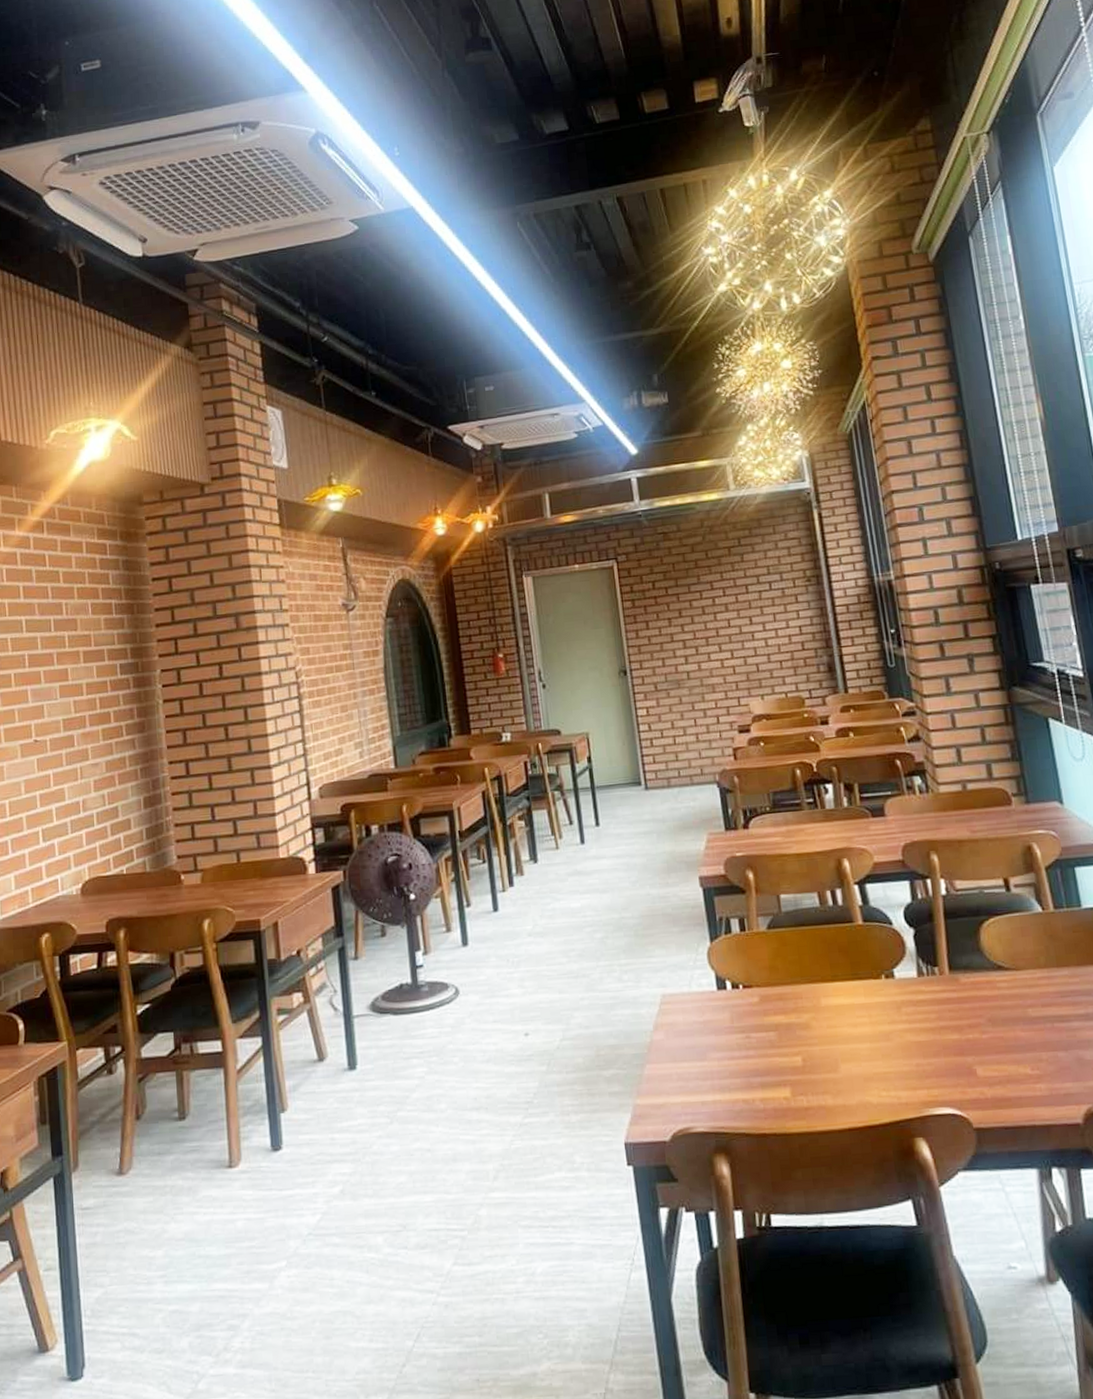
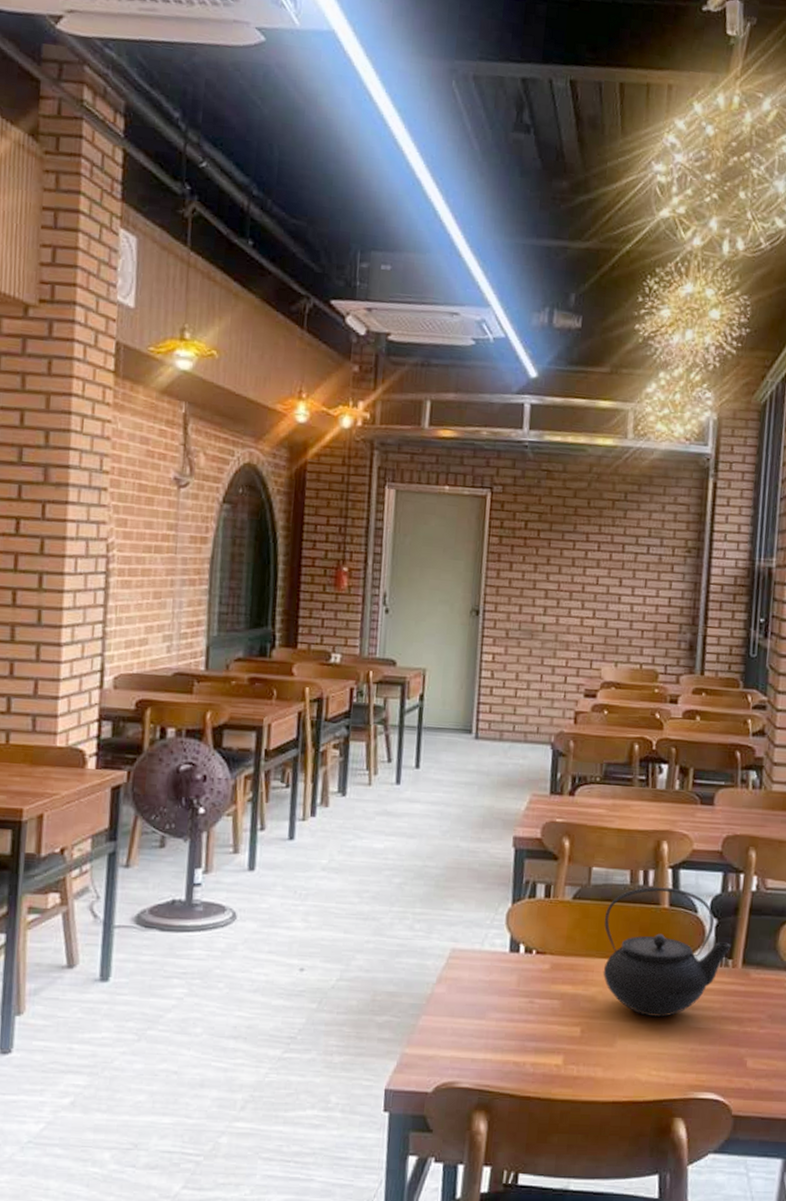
teapot: none [801,903,934,1036] -> present [603,887,731,1017]

